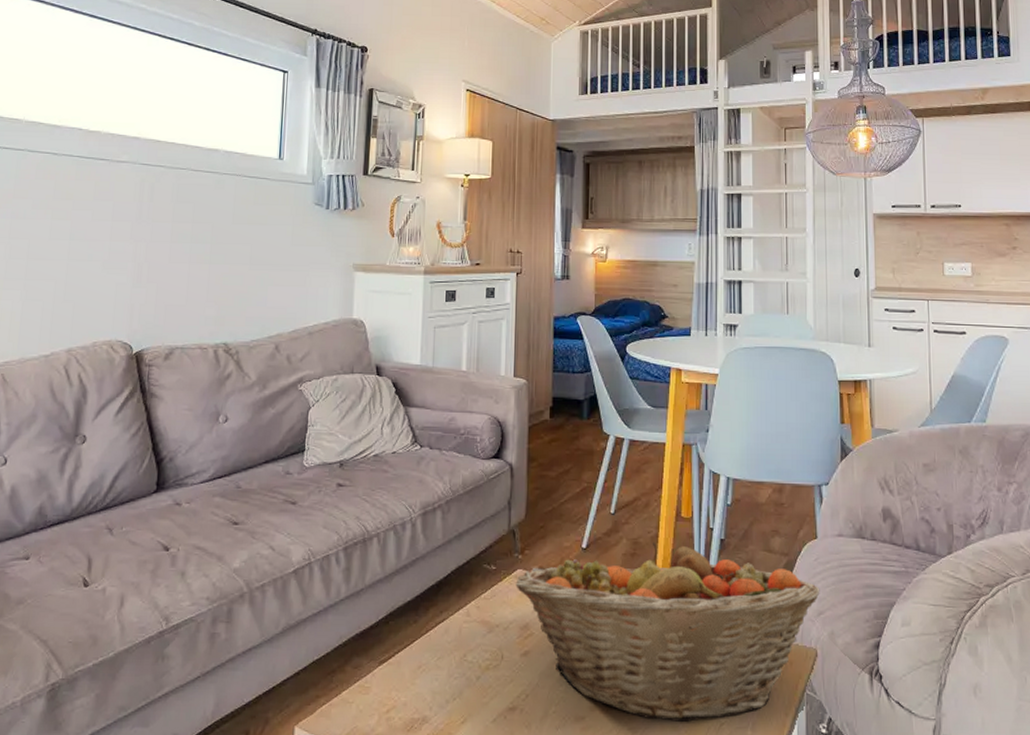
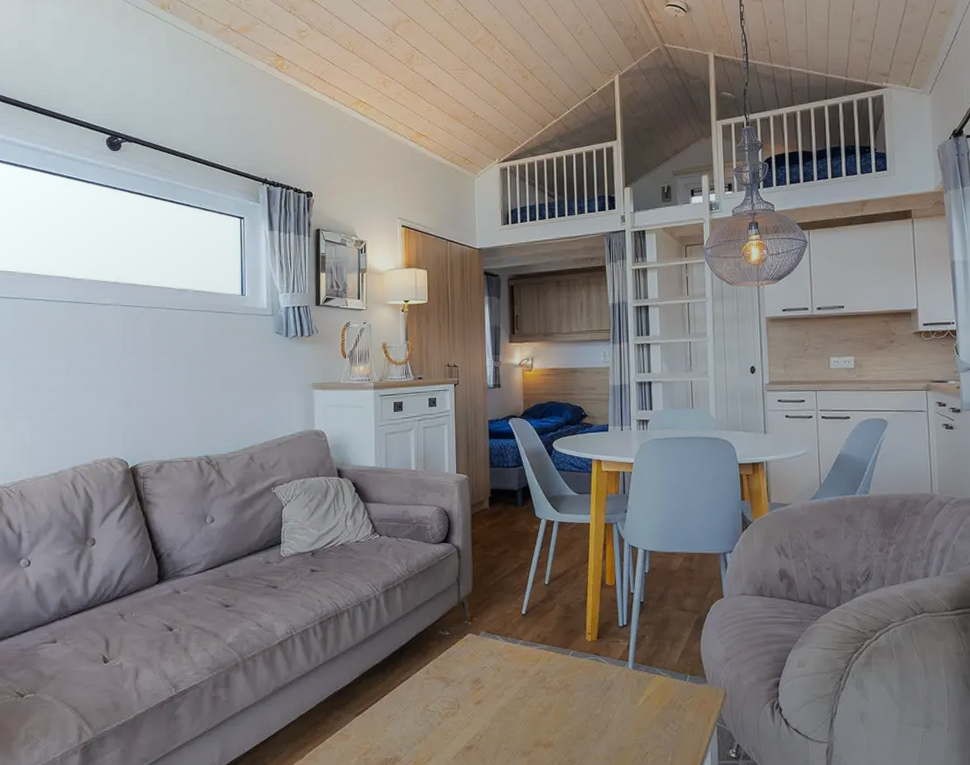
fruit basket: present [515,542,820,723] -> none [467,606,727,754]

